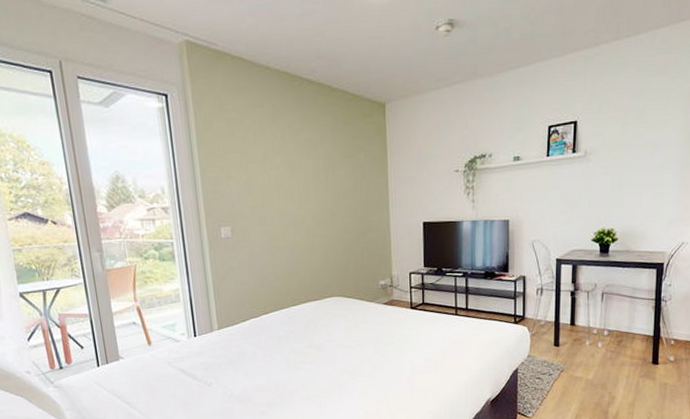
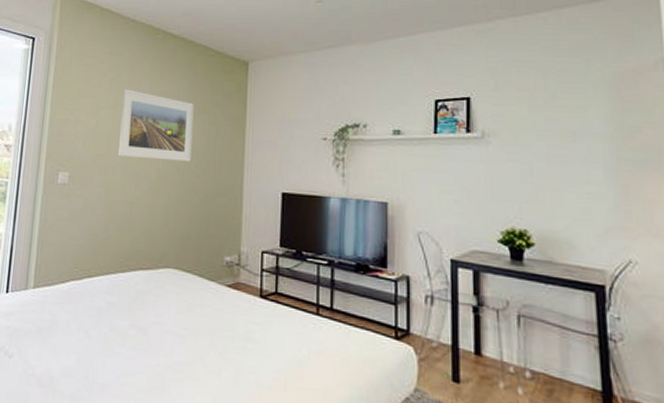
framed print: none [269,140,342,206] -> present [118,89,194,162]

